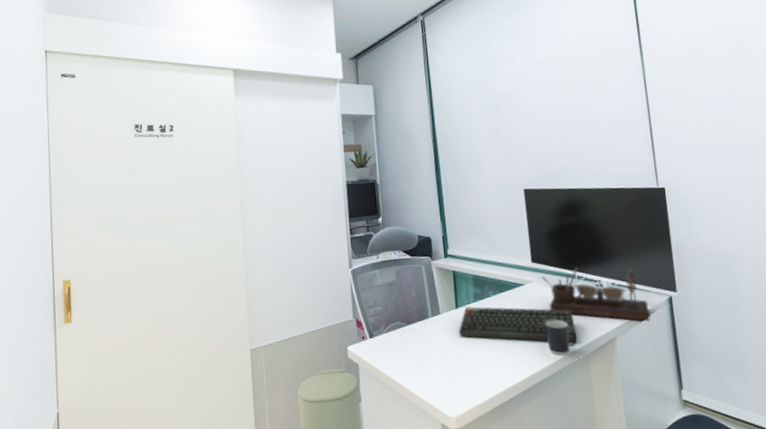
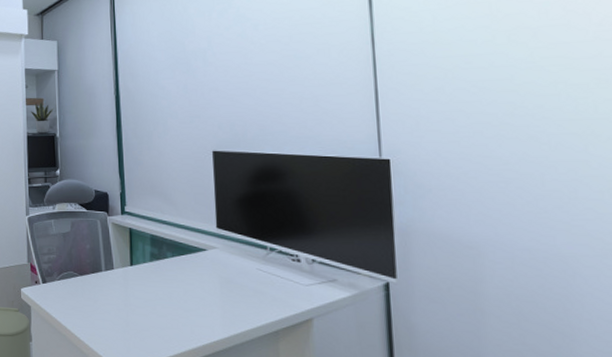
computer keyboard: present [459,306,578,343] -> none [133,266,266,317]
desk organizer: present [541,267,651,322] -> none [226,238,359,307]
mug: present [544,319,577,355] -> none [227,290,265,328]

